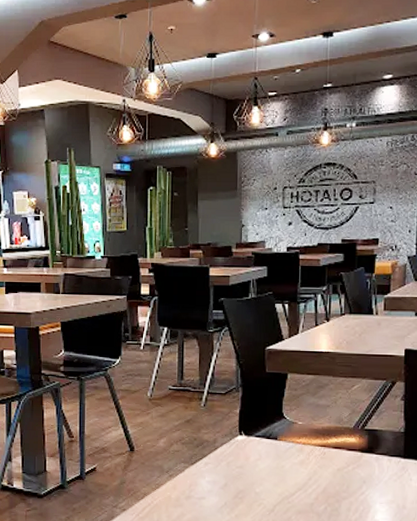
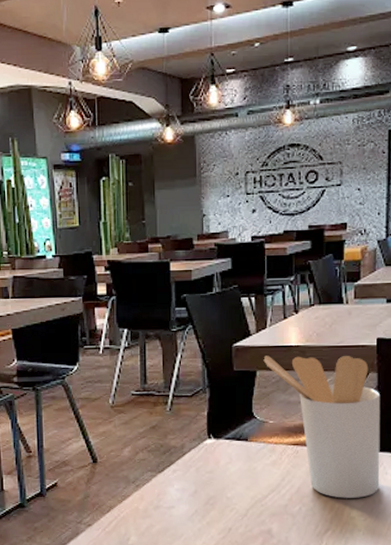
utensil holder: none [294,360,407,502] -> present [263,356,381,498]

